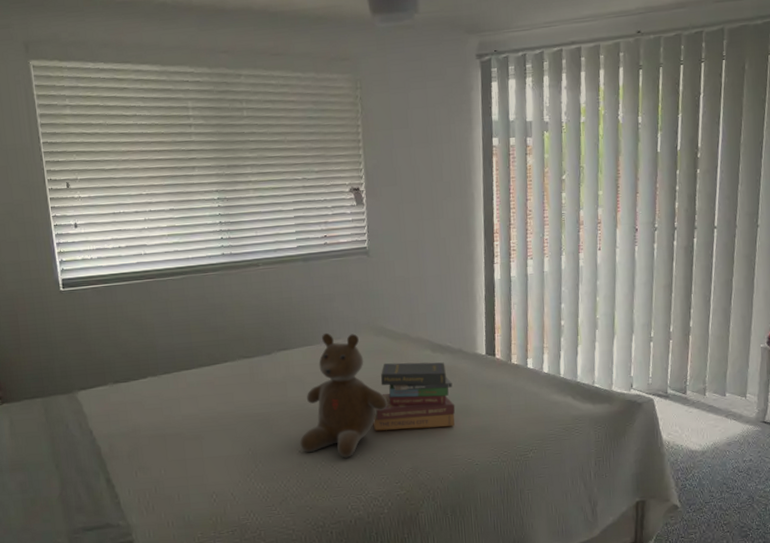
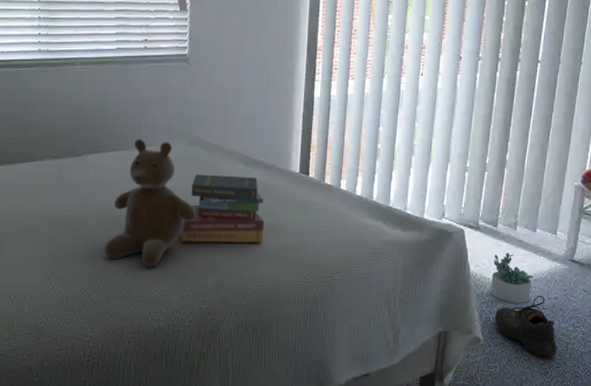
succulent plant: none [684,419,728,469] -> present [490,253,535,303]
shoe: none [690,458,756,519] -> present [494,295,557,356]

